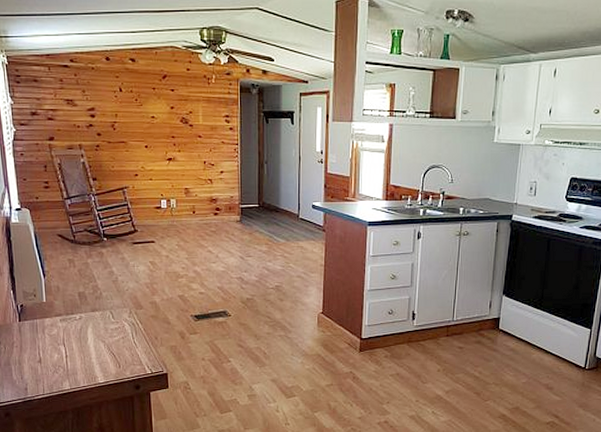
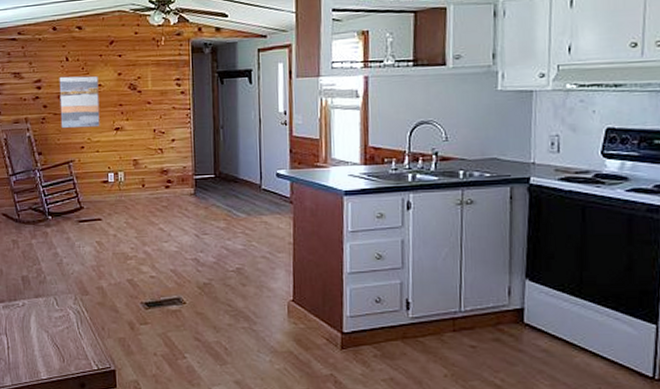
wall art: none [113,106,153,157] -> present [59,76,100,129]

